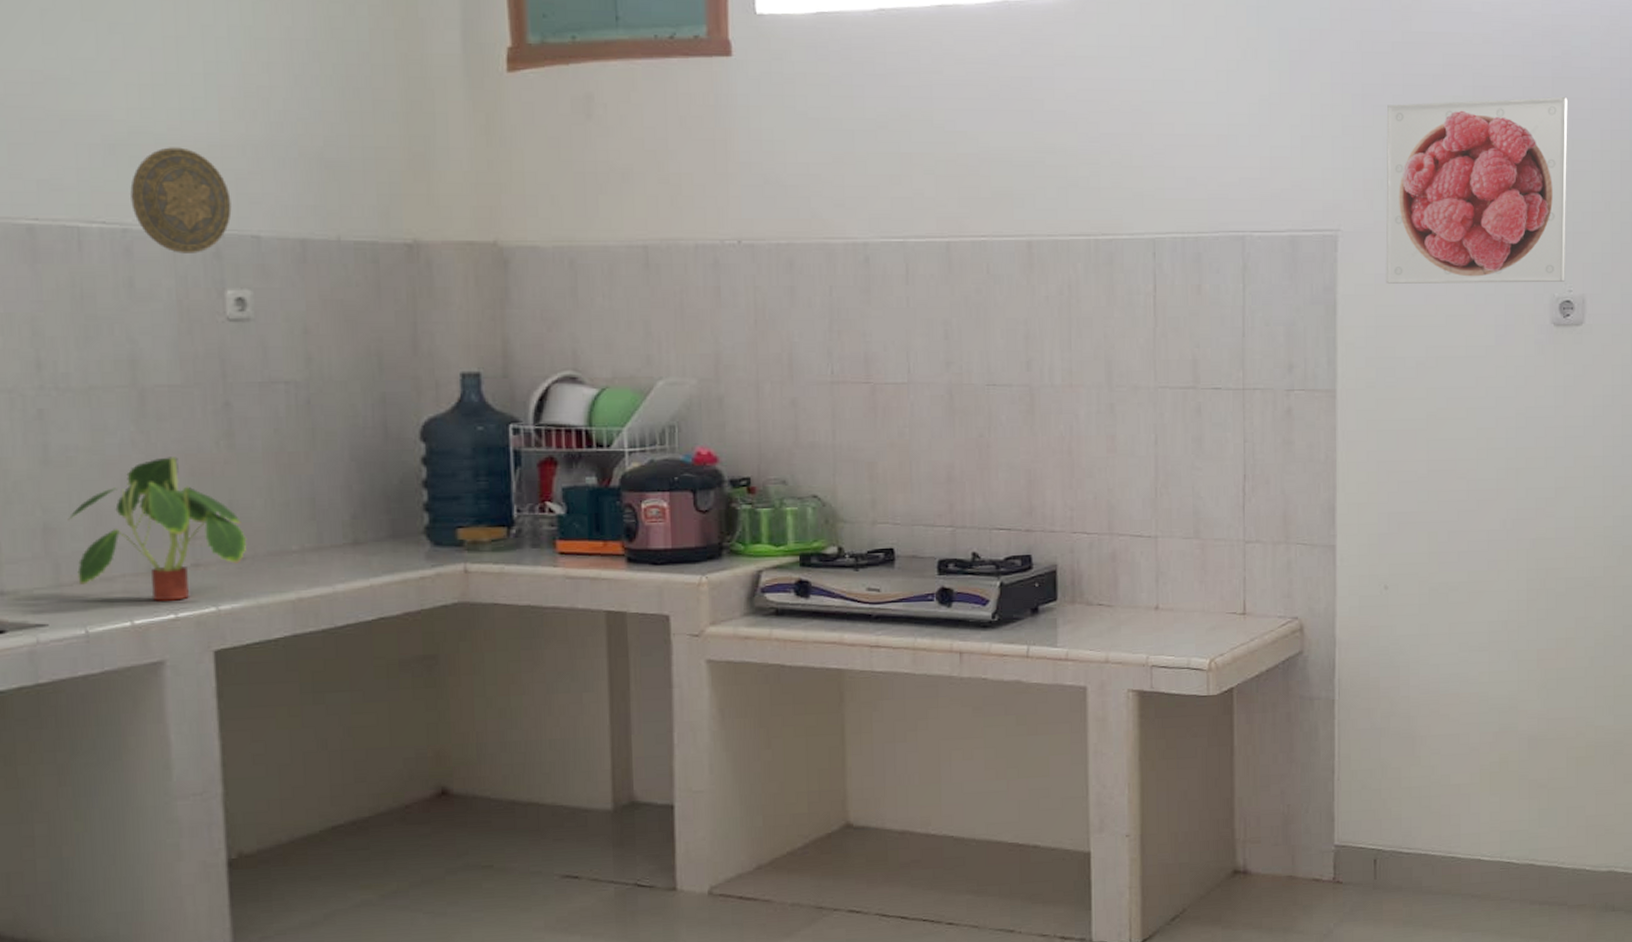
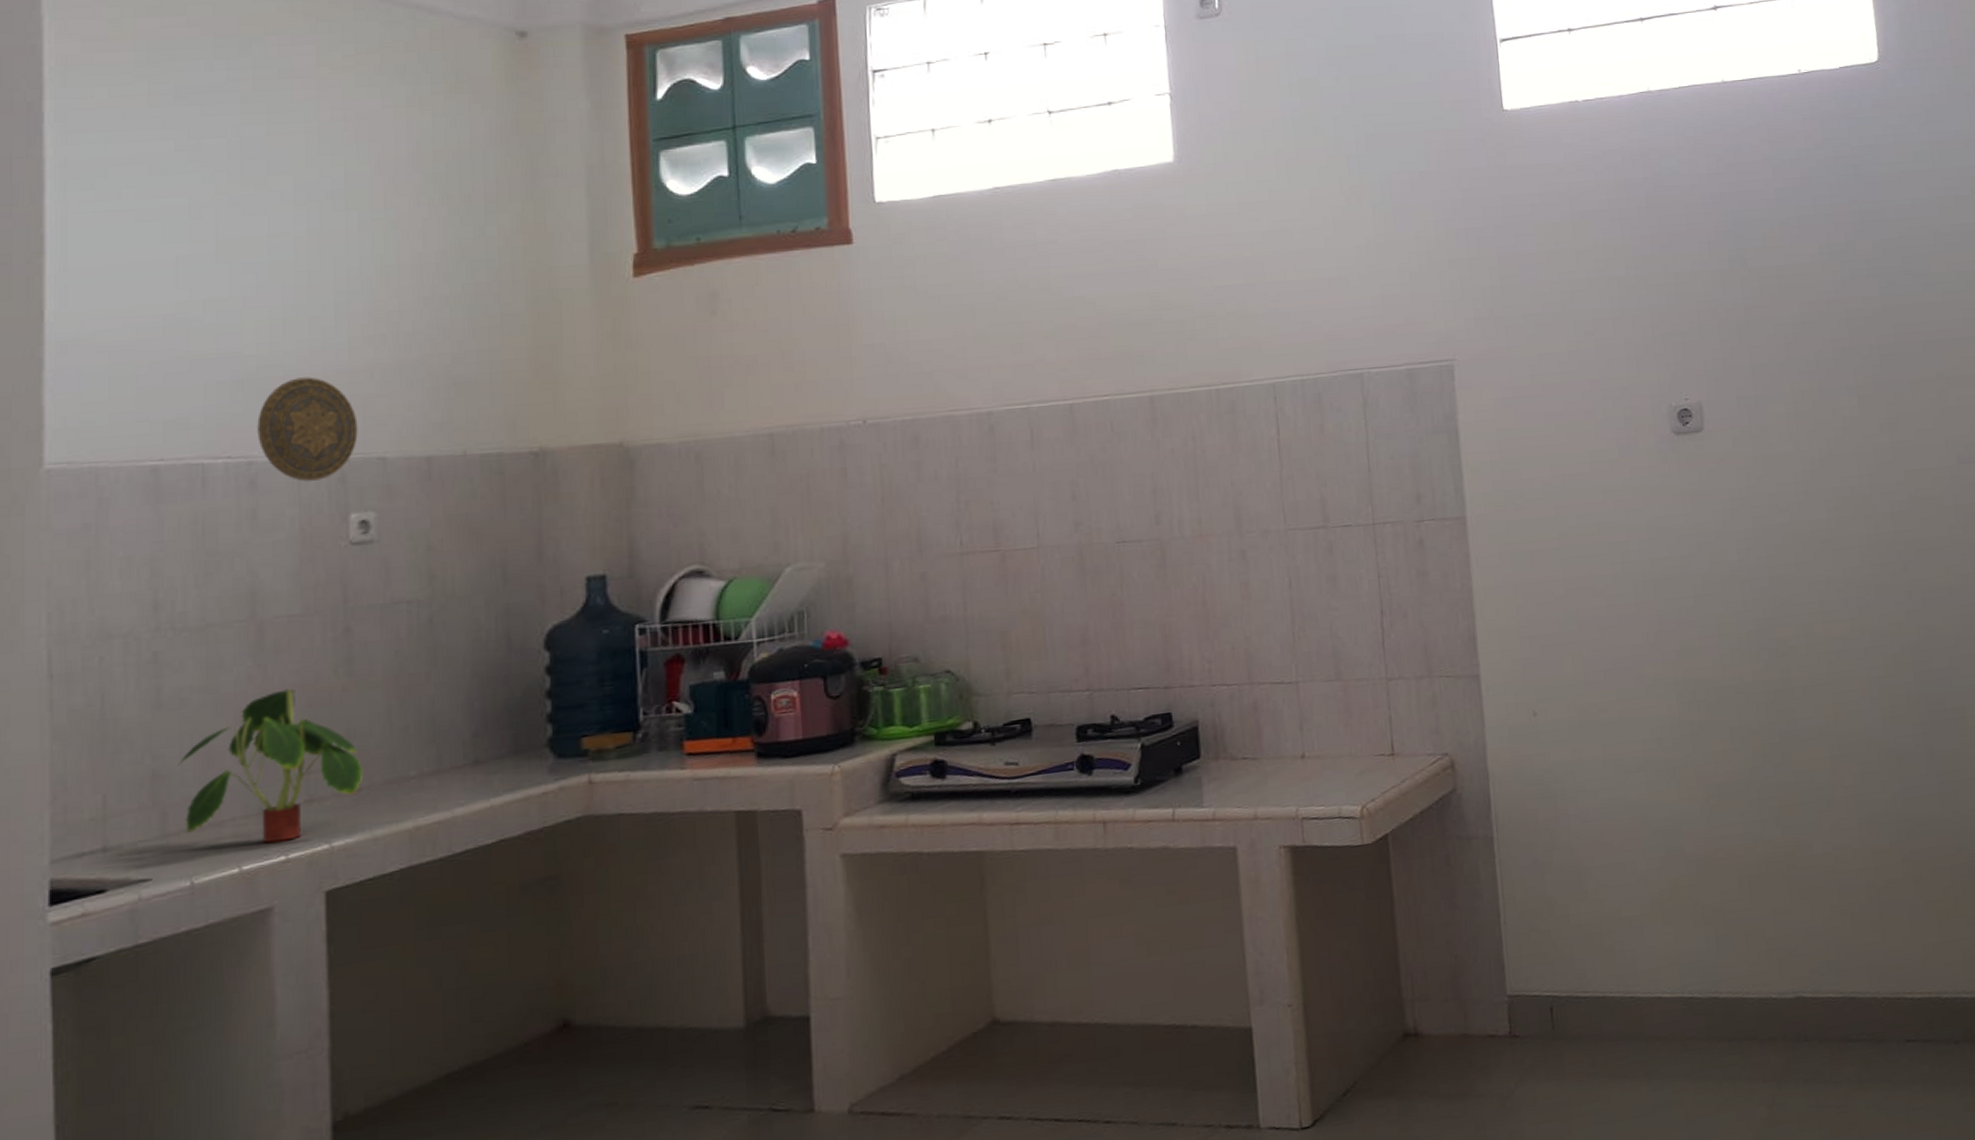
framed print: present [1385,97,1568,284] -> none [1490,215,1681,408]

